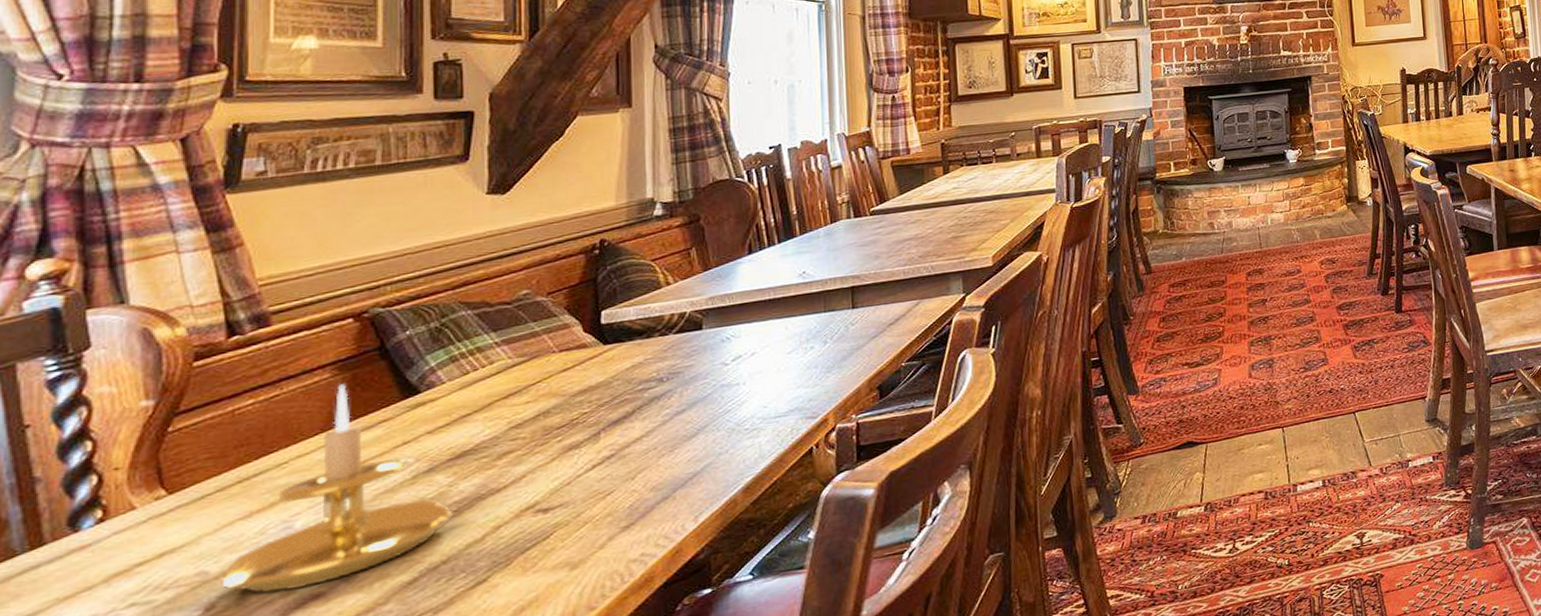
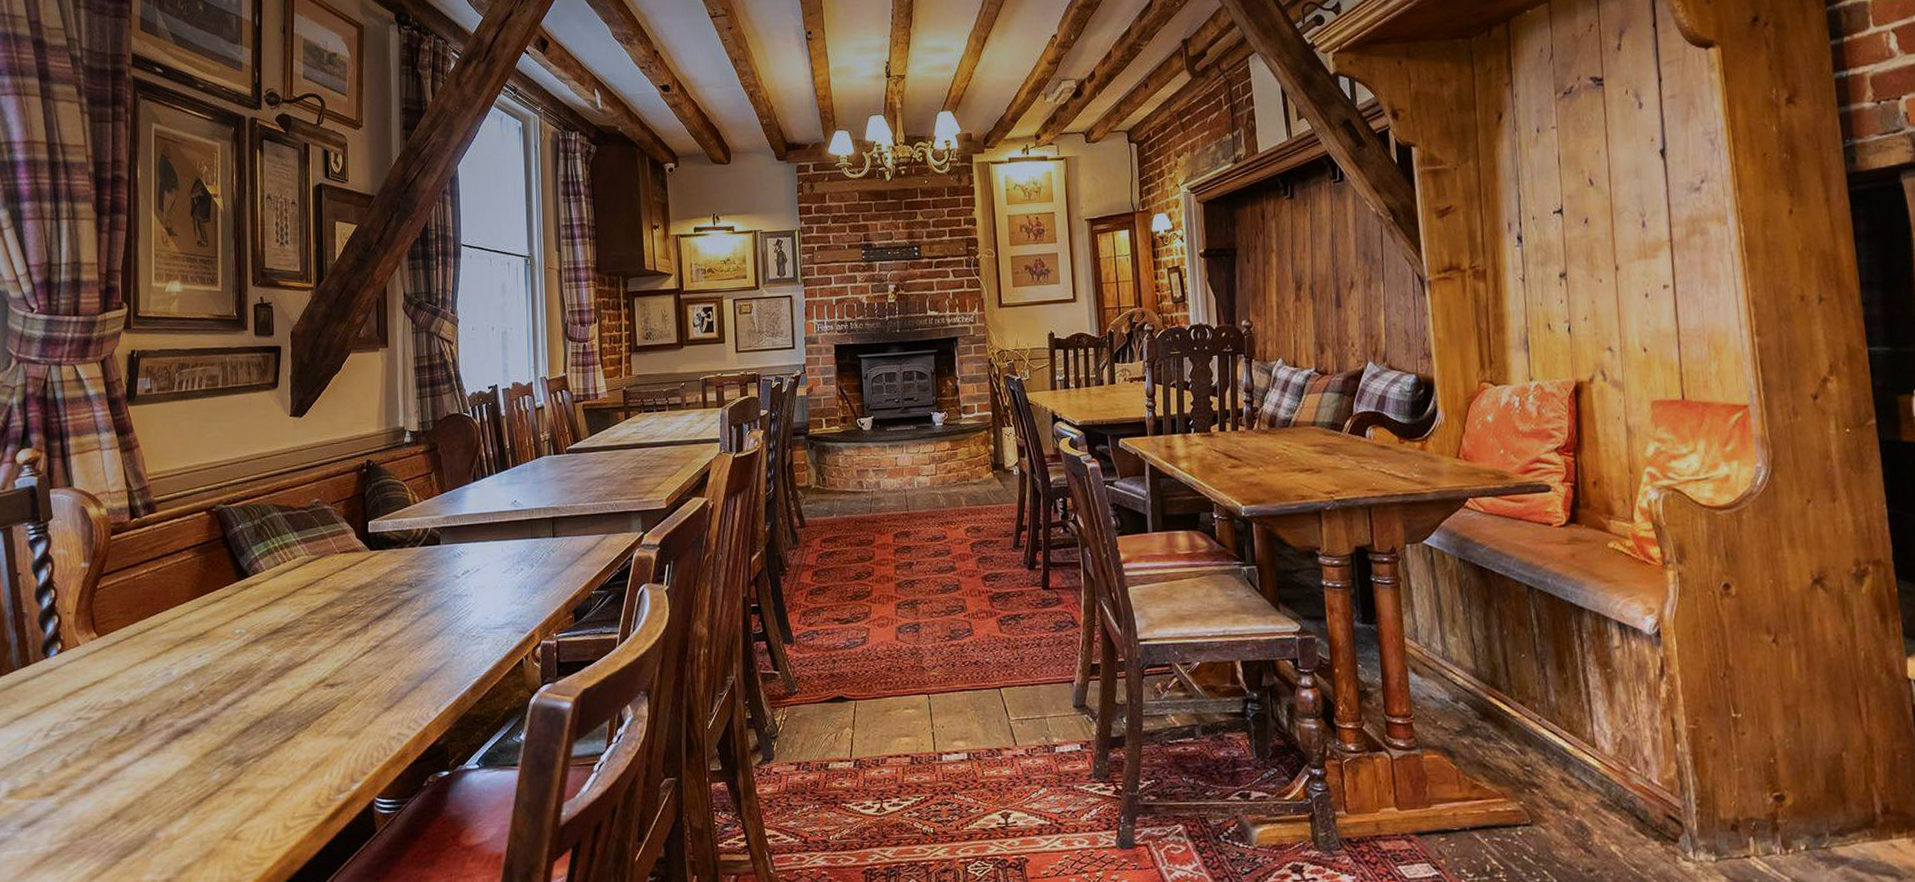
candle holder: present [223,383,454,593] -> none [130,564,272,724]

